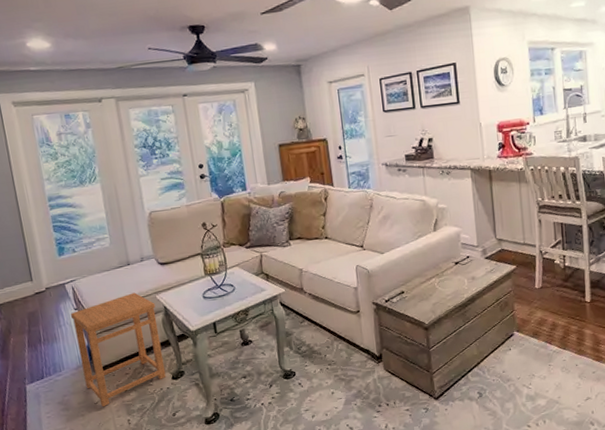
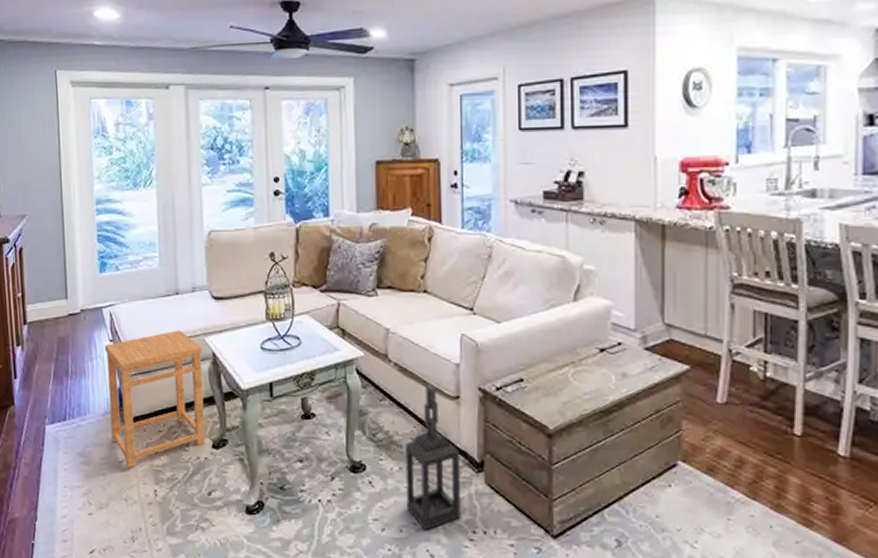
lantern: none [323,305,369,411] -> present [405,384,461,530]

